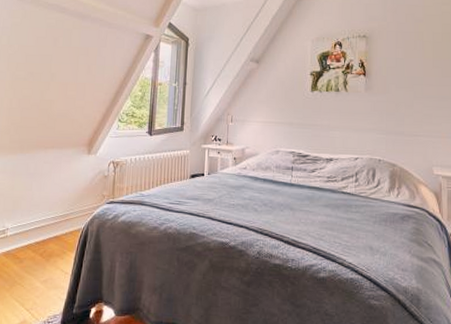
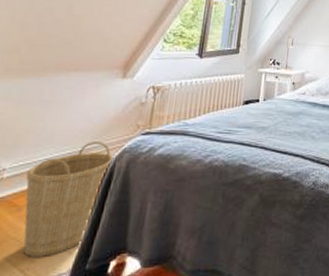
basket: none [23,208,87,300] -> present [23,141,114,257]

